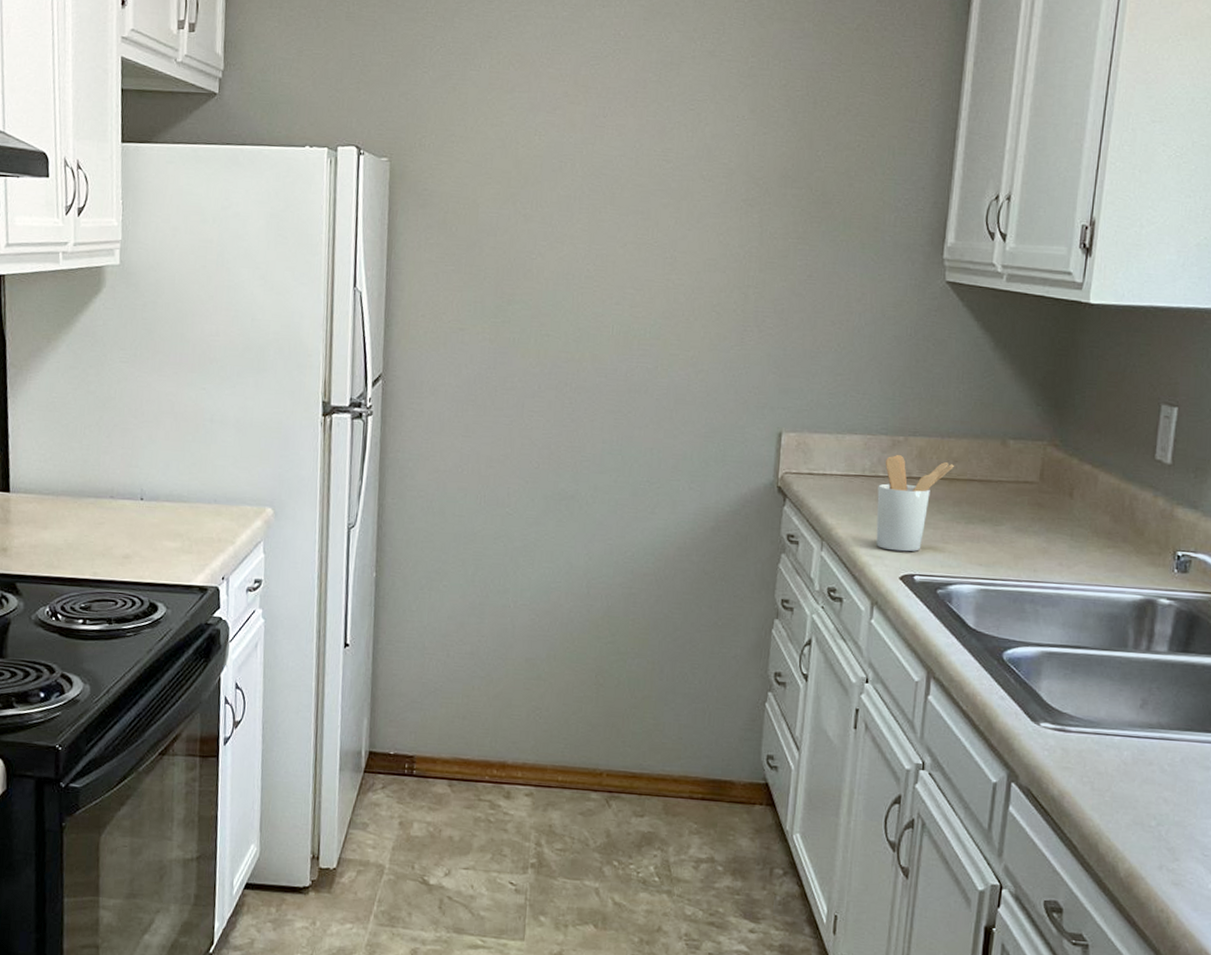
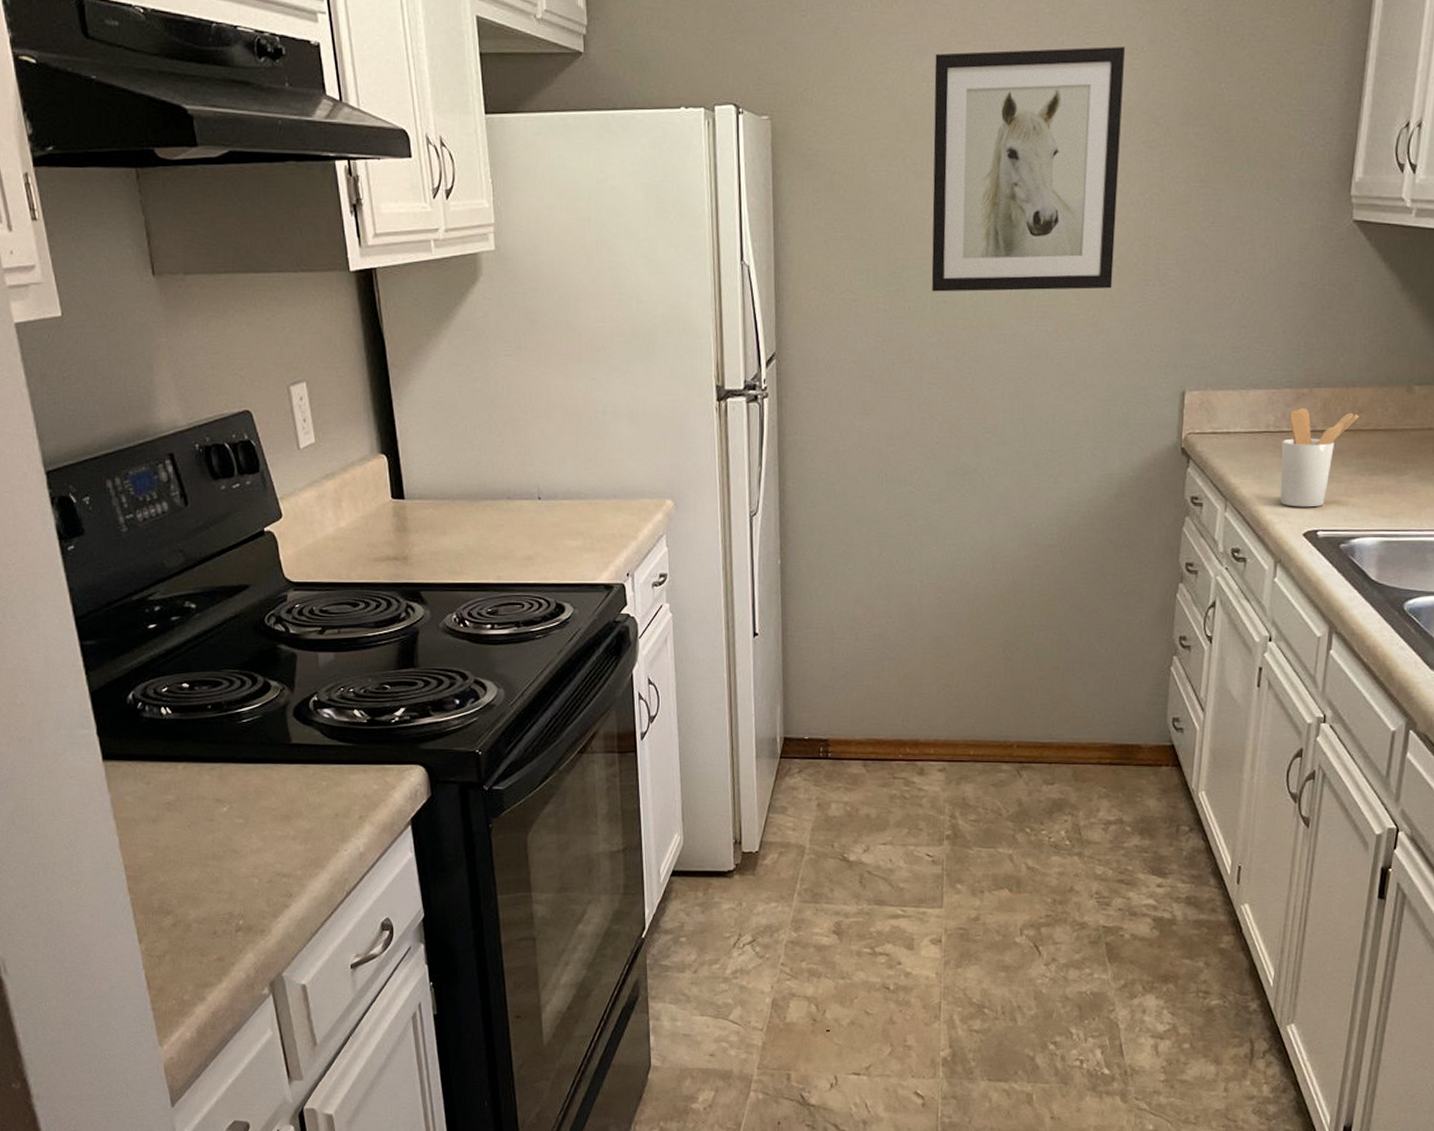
wall art: none [536,111,727,332] -> present [931,47,1125,292]

